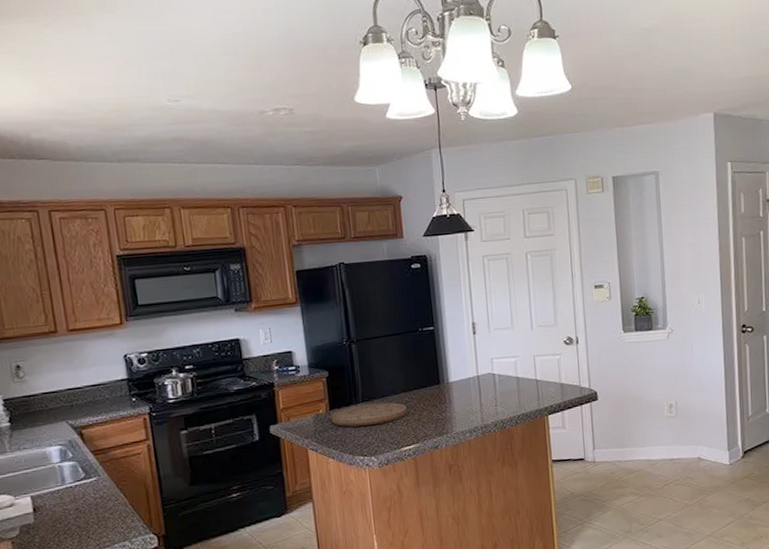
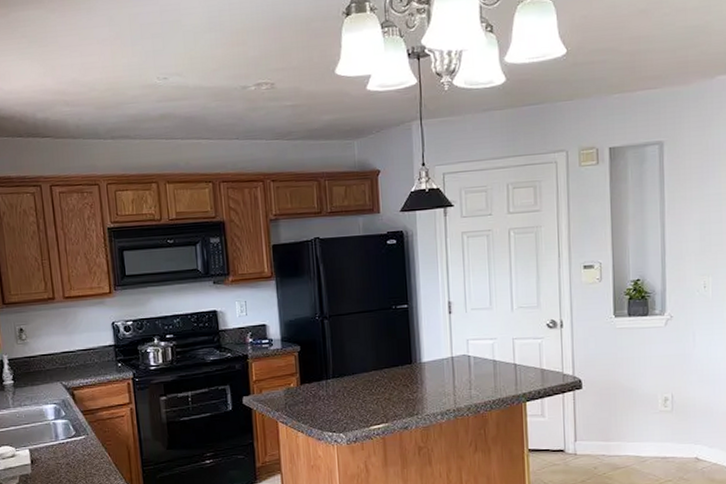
cutting board: present [332,402,407,427] -> none [302,379,377,403]

